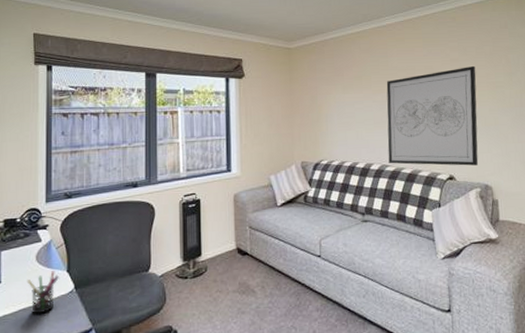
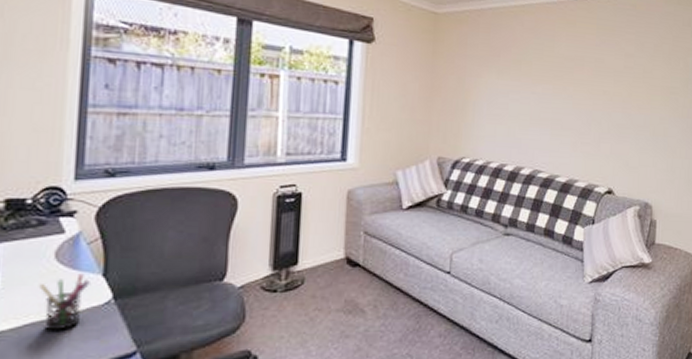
wall art: present [386,65,479,166] -> none [542,64,651,180]

